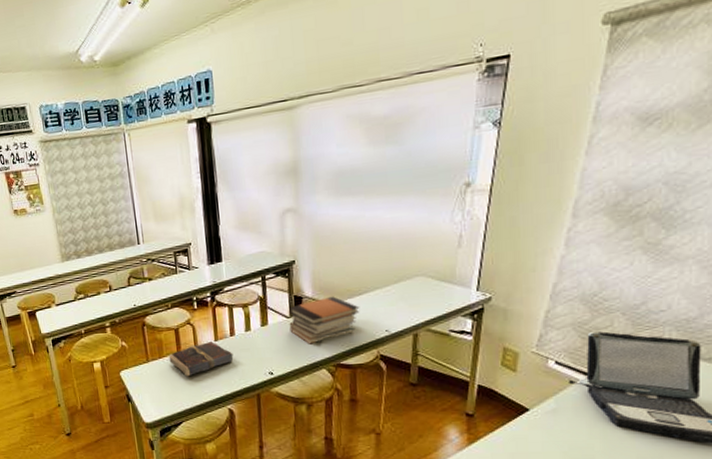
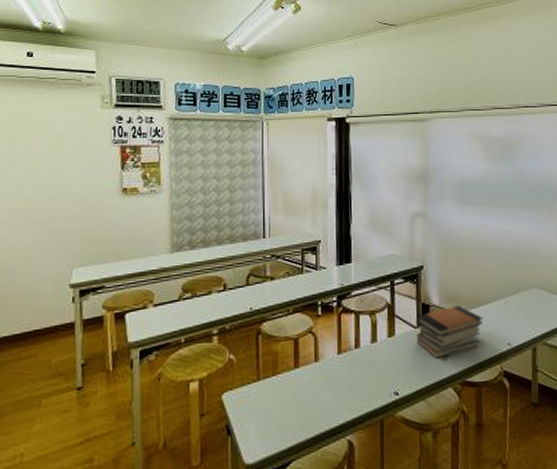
book: present [168,342,234,377] -> none [284,355,357,400]

